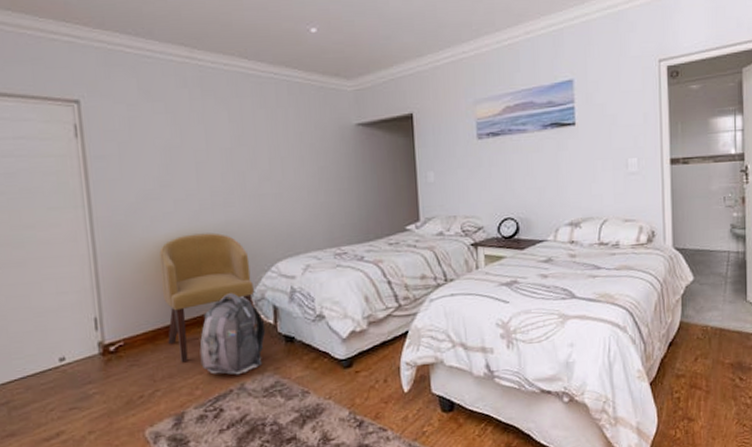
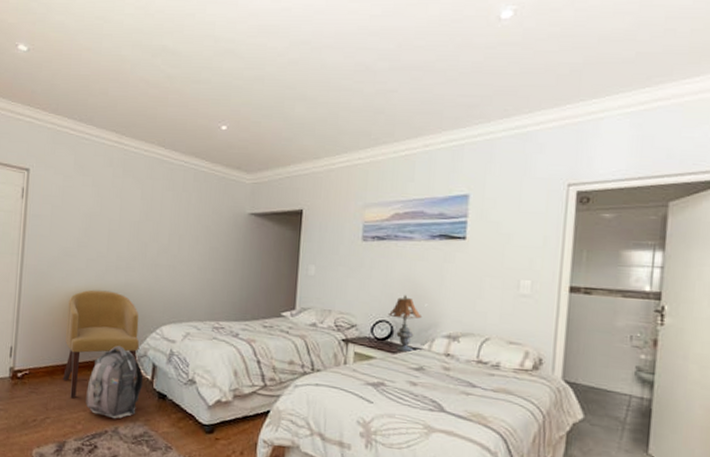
table lamp: none [512,189,545,246] -> present [388,295,423,352]

